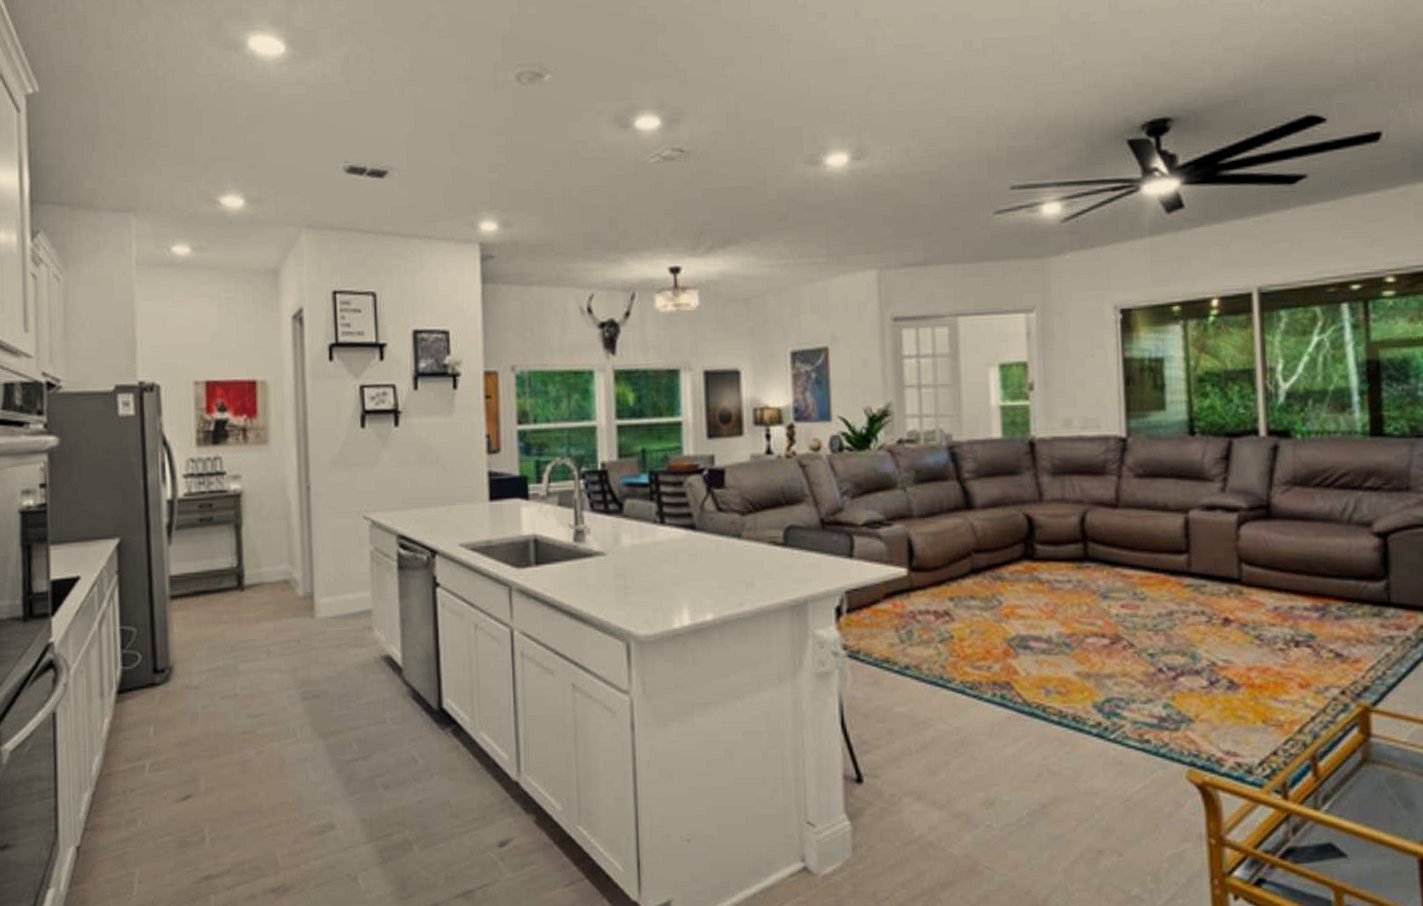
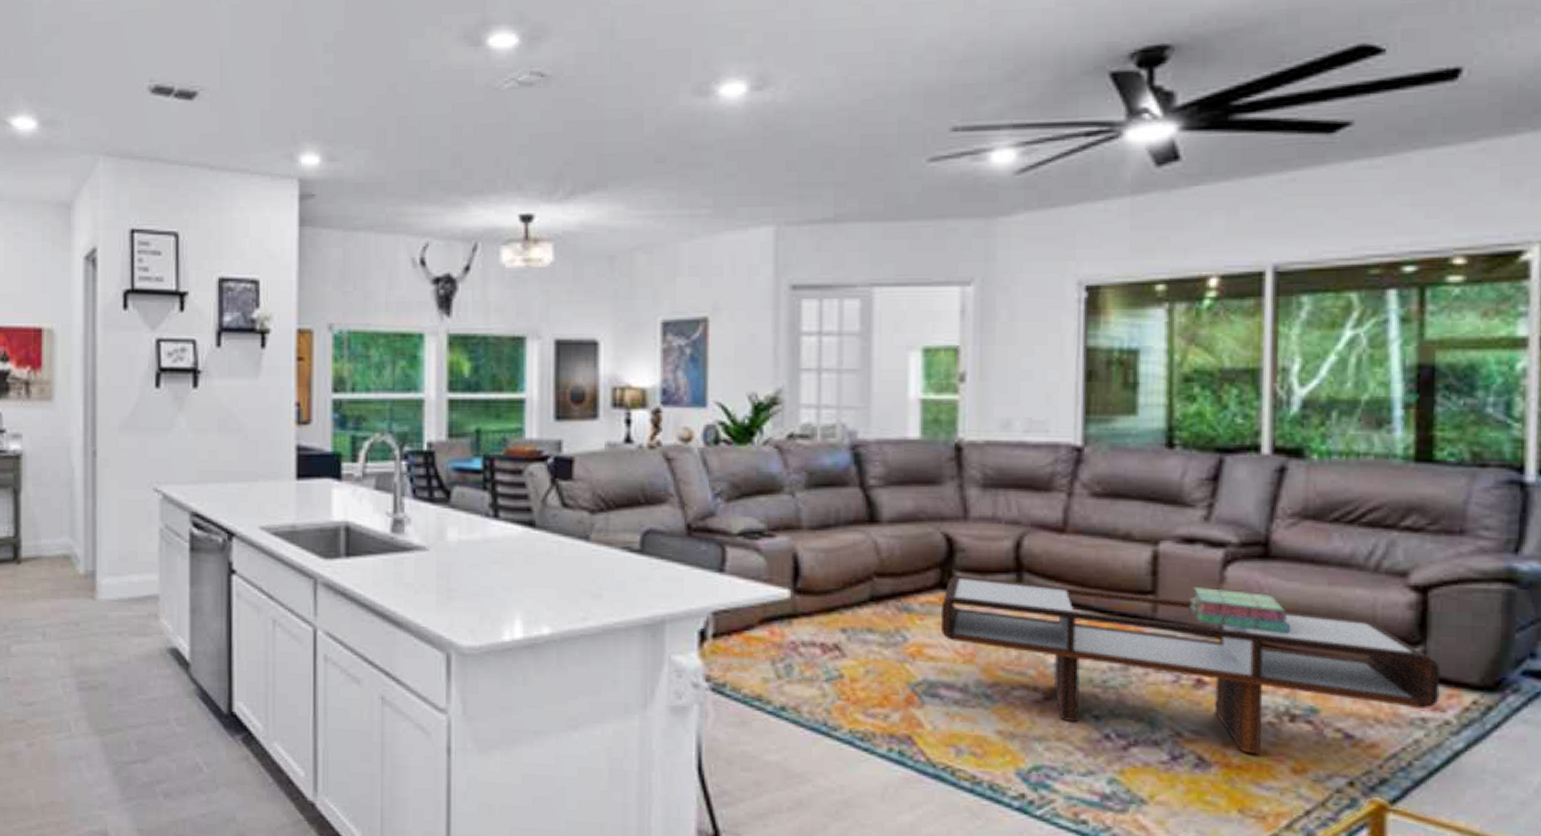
coffee table: none [1027,547,1402,675] -> present [941,575,1441,755]
stack of books: none [1215,545,1291,577] -> present [1190,587,1291,634]

